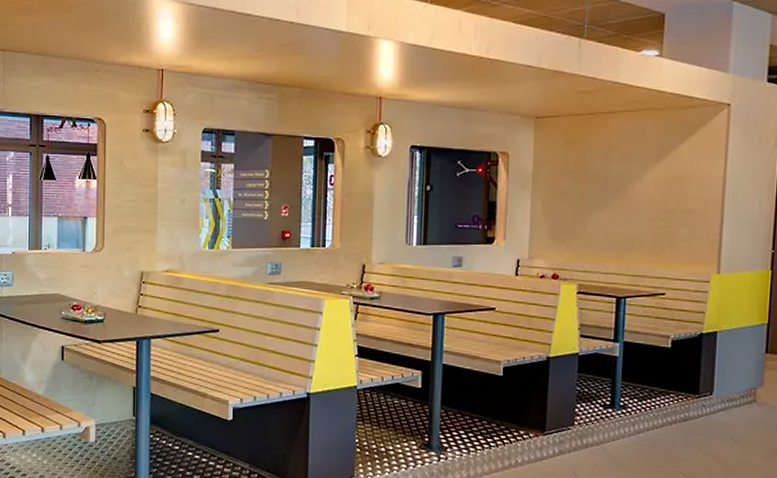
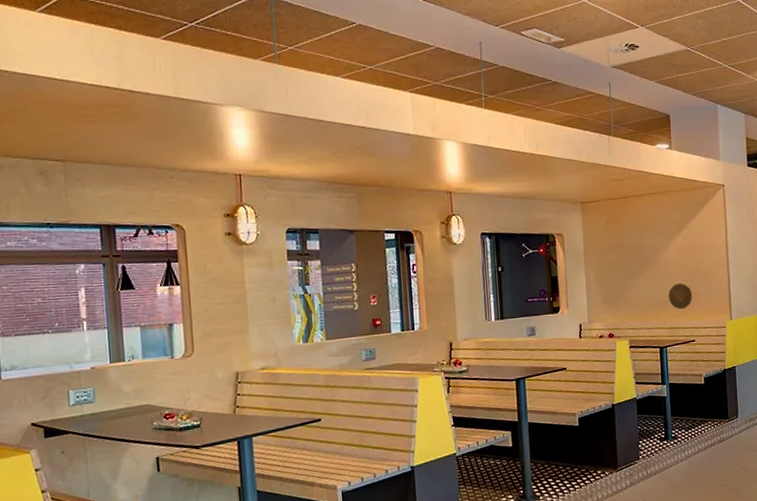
decorative plate: none [635,222,669,255] -> present [668,283,693,310]

